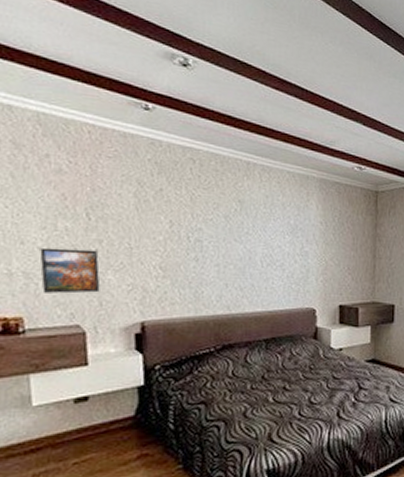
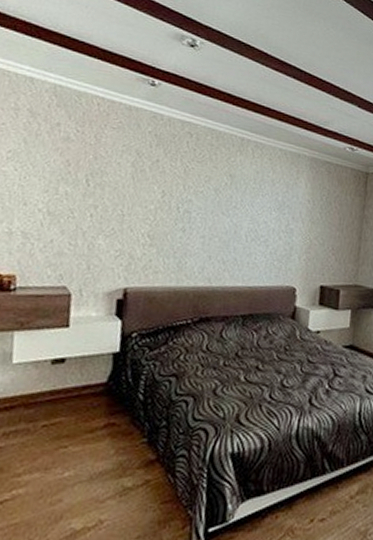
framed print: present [39,247,101,294] -> none [36,209,92,257]

